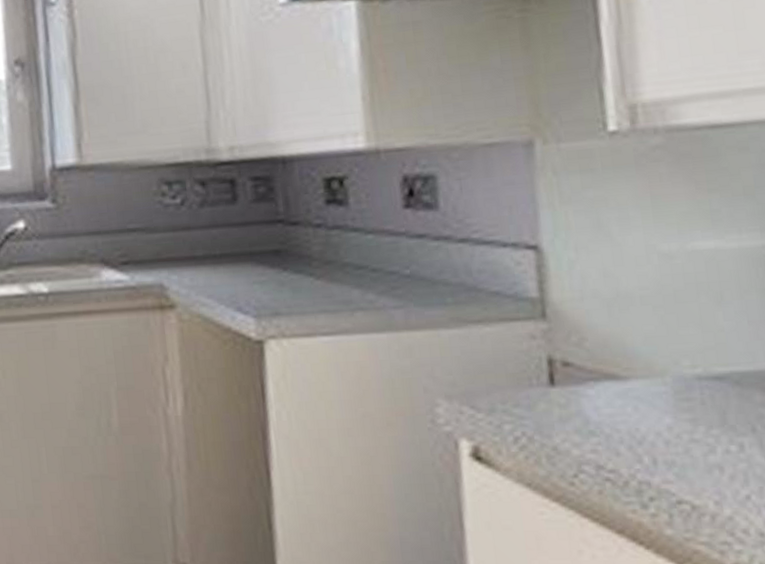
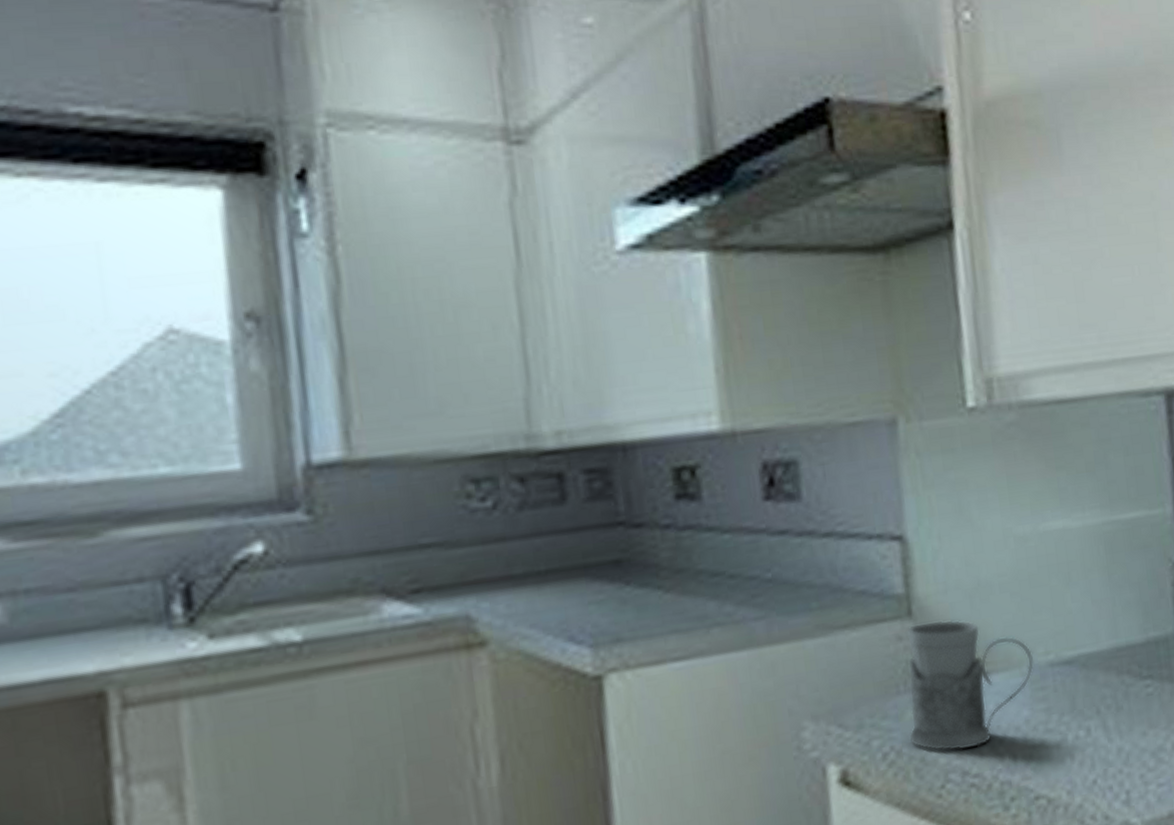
mug: none [541,325,678,446] -> present [907,619,1034,752]

